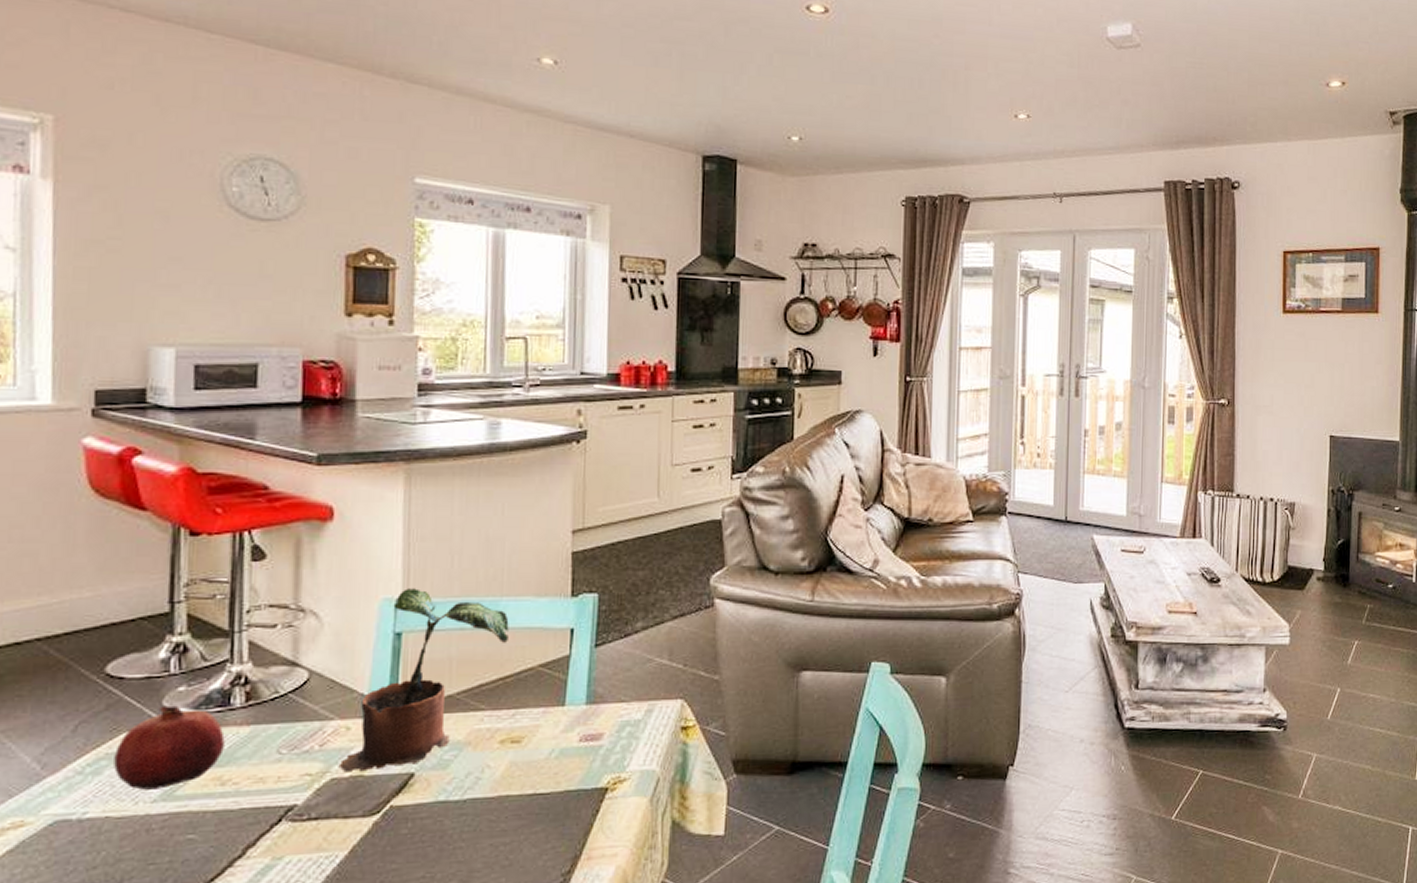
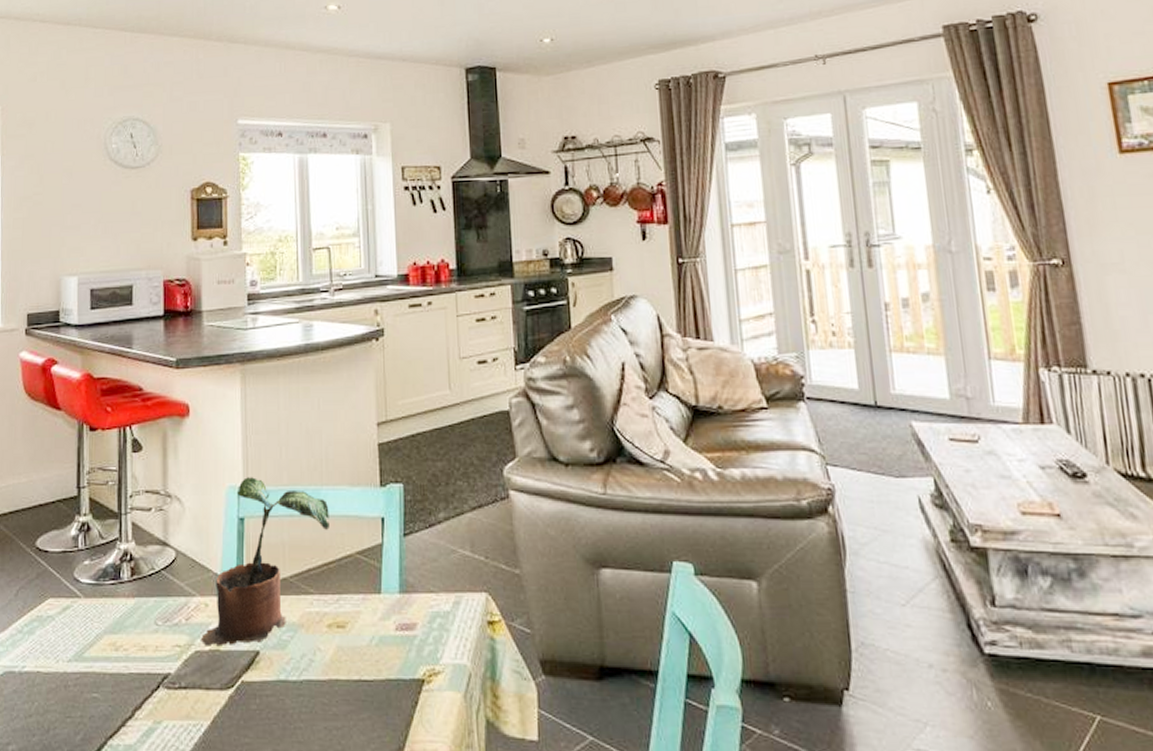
fruit: present [114,705,225,790] -> none [42,577,117,650]

